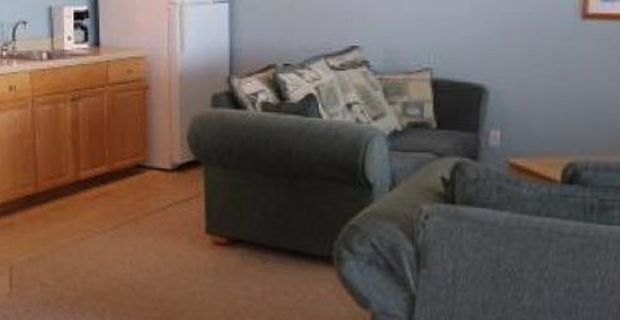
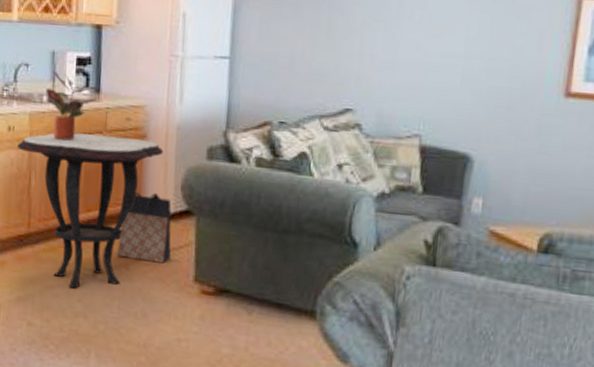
side table: none [20,89,167,246] -> present [17,133,164,288]
potted plant: none [45,26,98,97] -> present [46,70,99,140]
bag: none [126,144,182,216] -> present [117,191,172,263]

